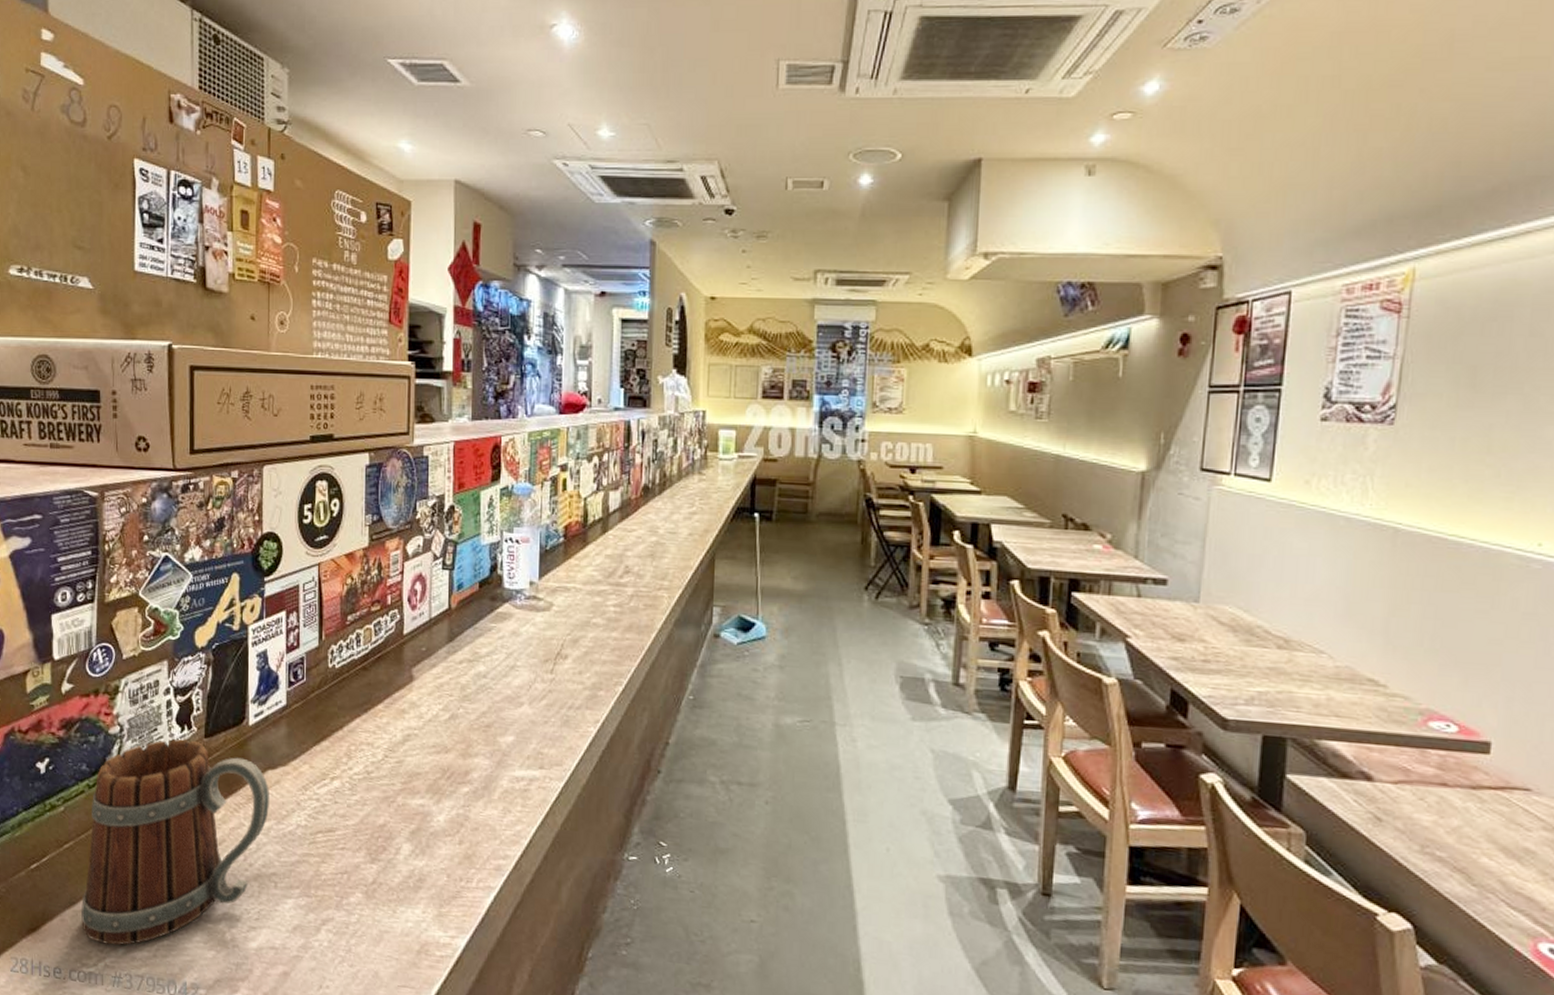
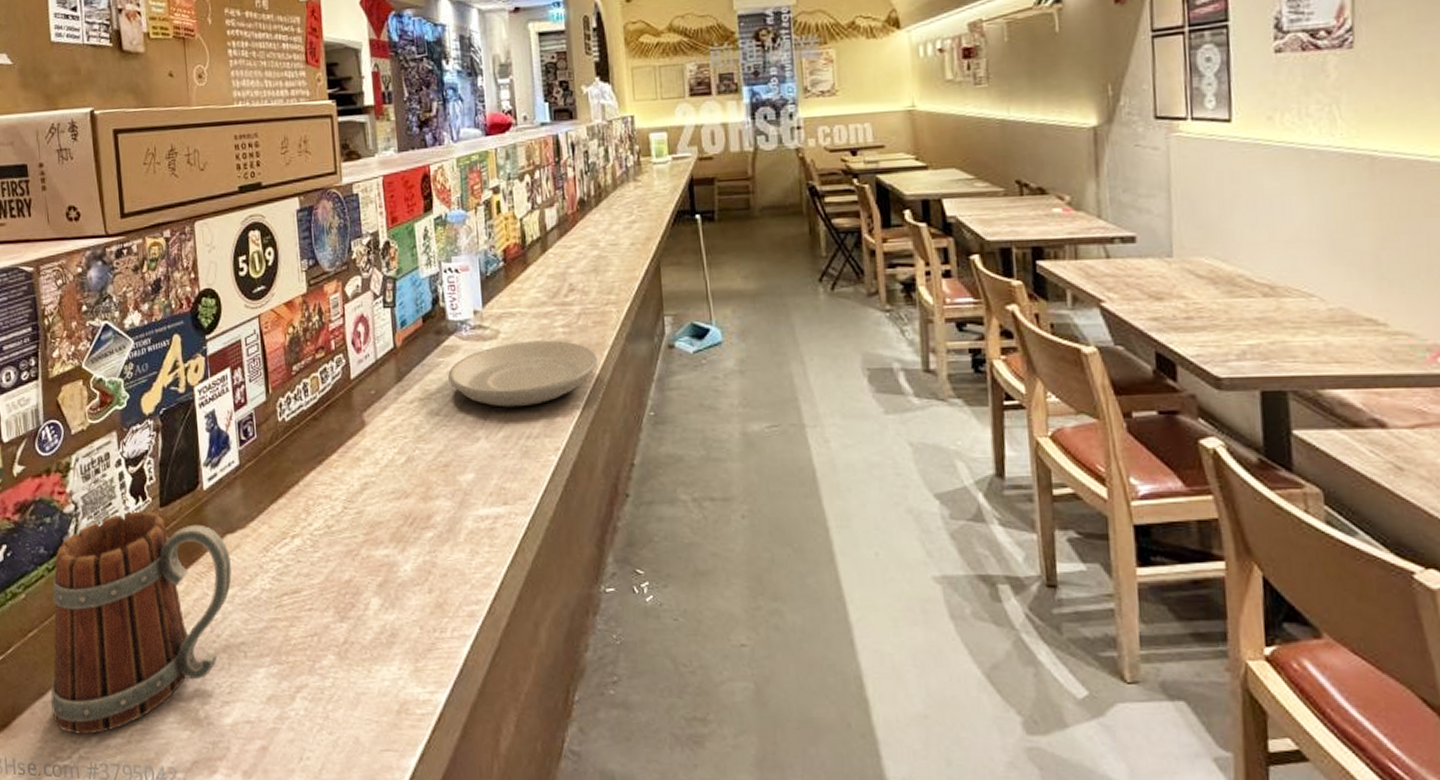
plate: none [499,616,644,678] -> present [448,340,597,408]

